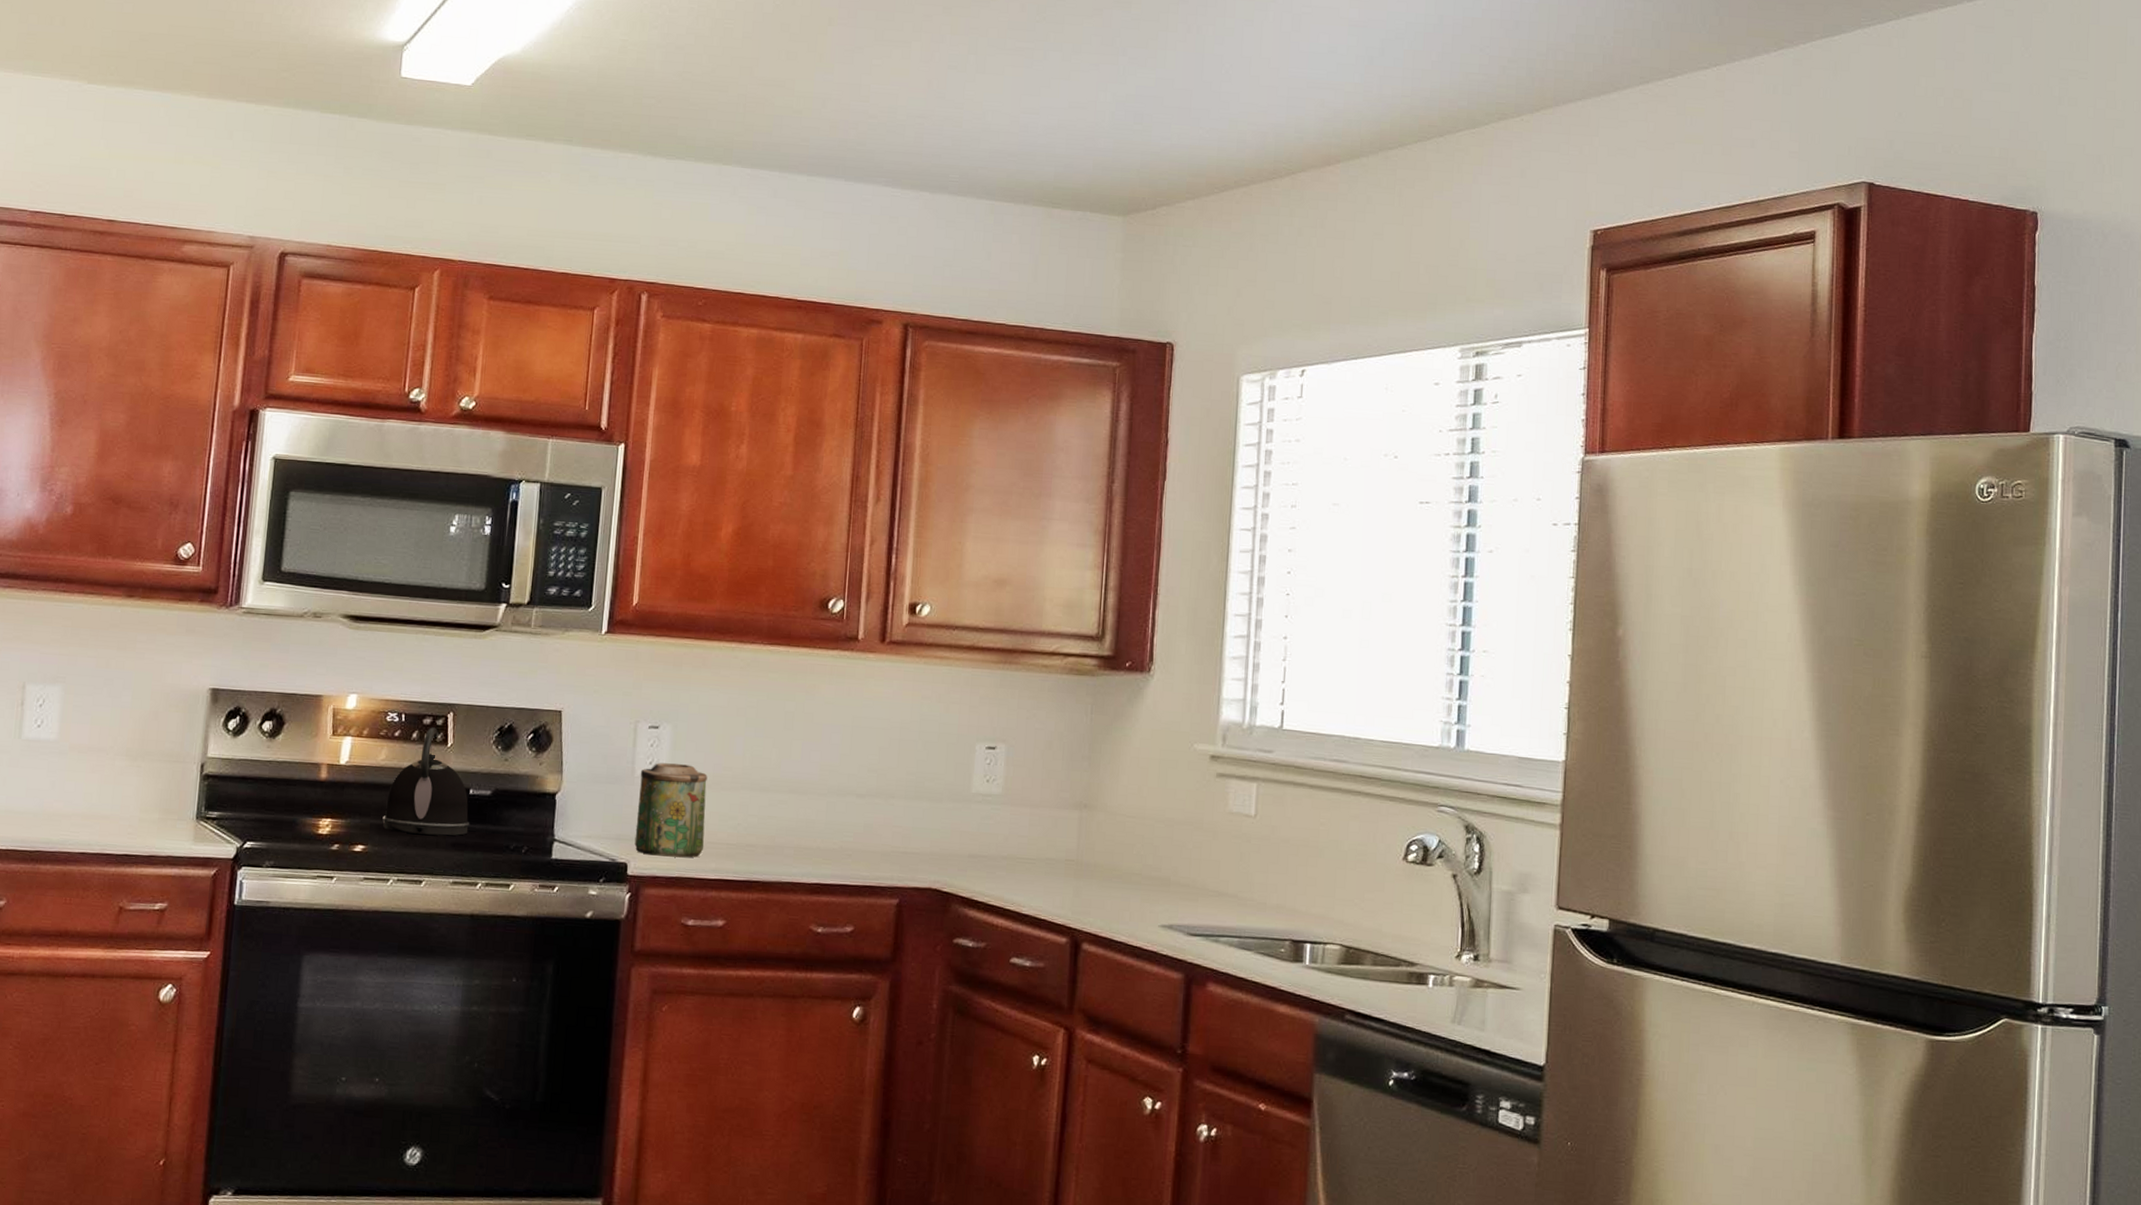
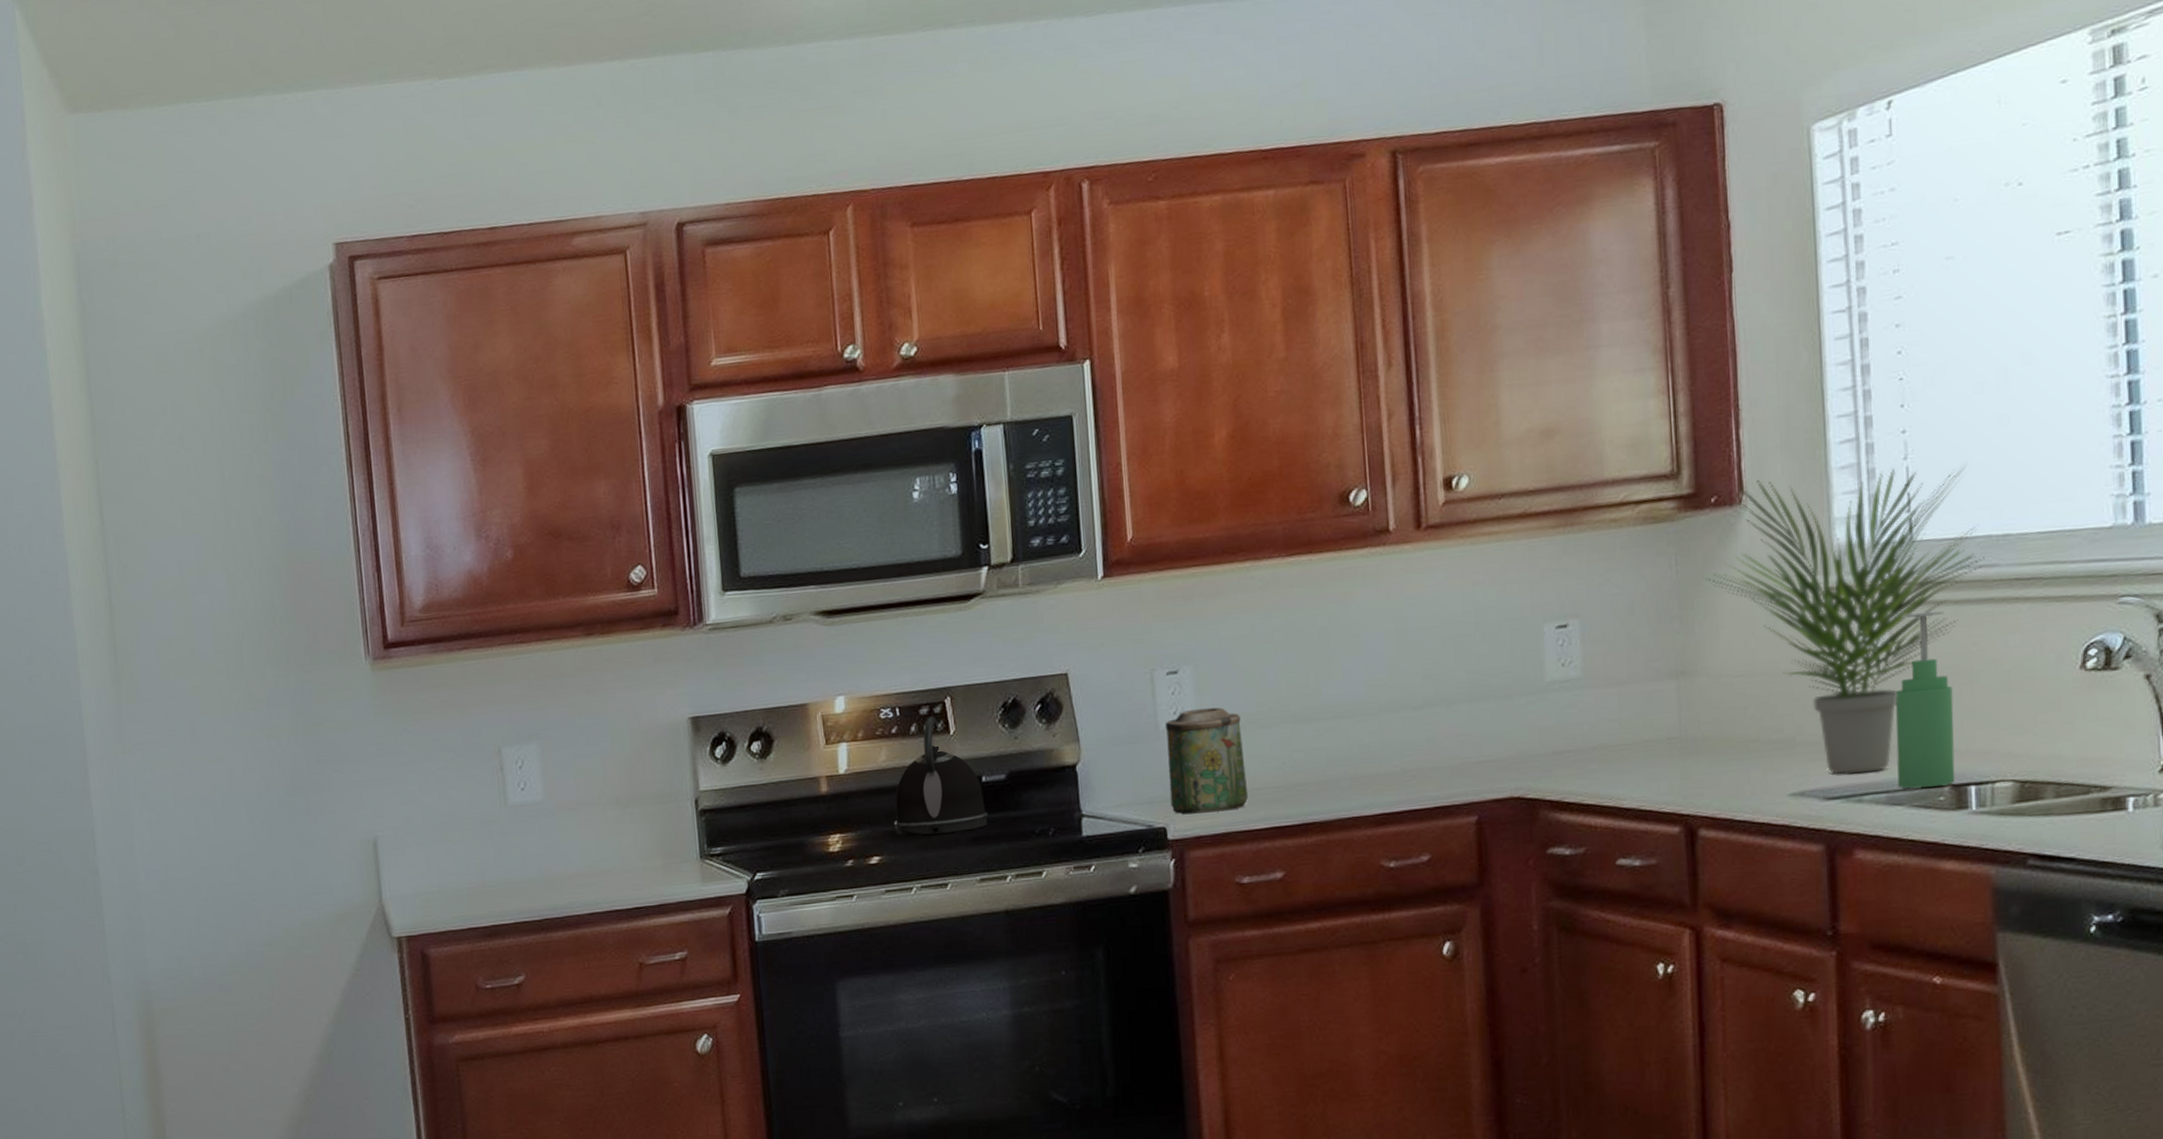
potted plant: none [1114,655,1338,918] -> present [1705,465,1985,774]
soap dispenser: none [1249,789,1301,940] -> present [1895,611,1955,789]

